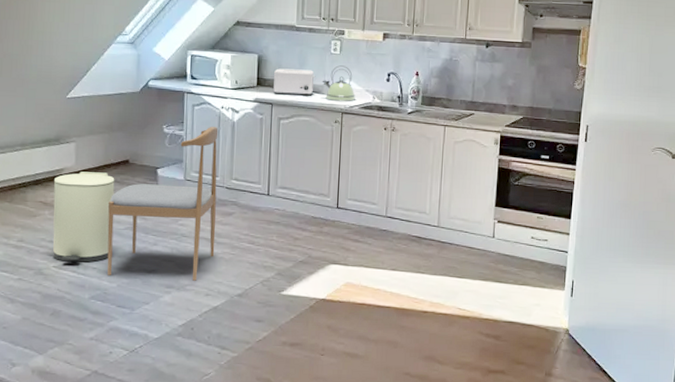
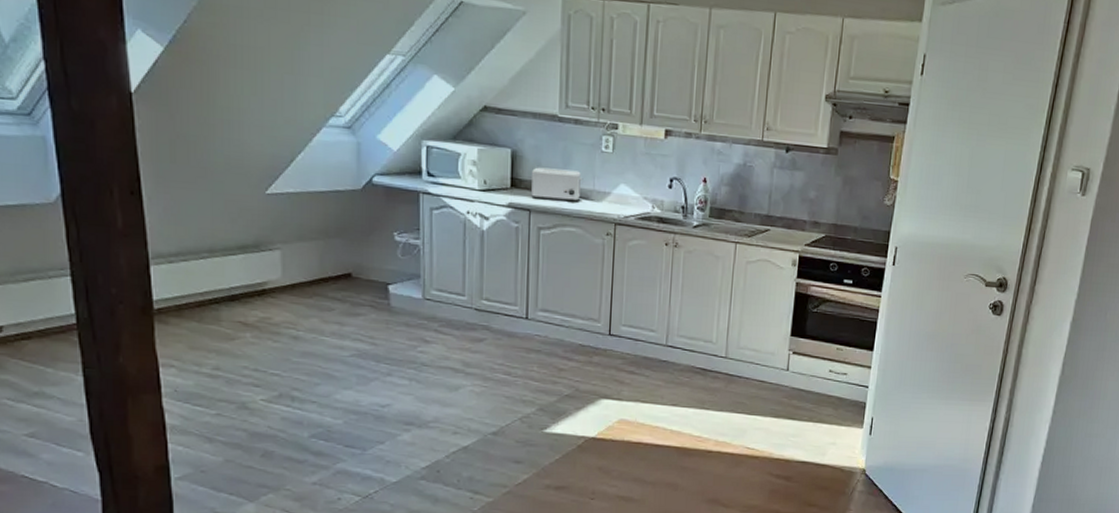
pedal bin: present [52,171,115,263] -> none [256,286,335,395]
dining chair: present [107,126,219,281] -> none [327,234,464,417]
kettle: present [322,65,355,102] -> none [590,166,631,211]

